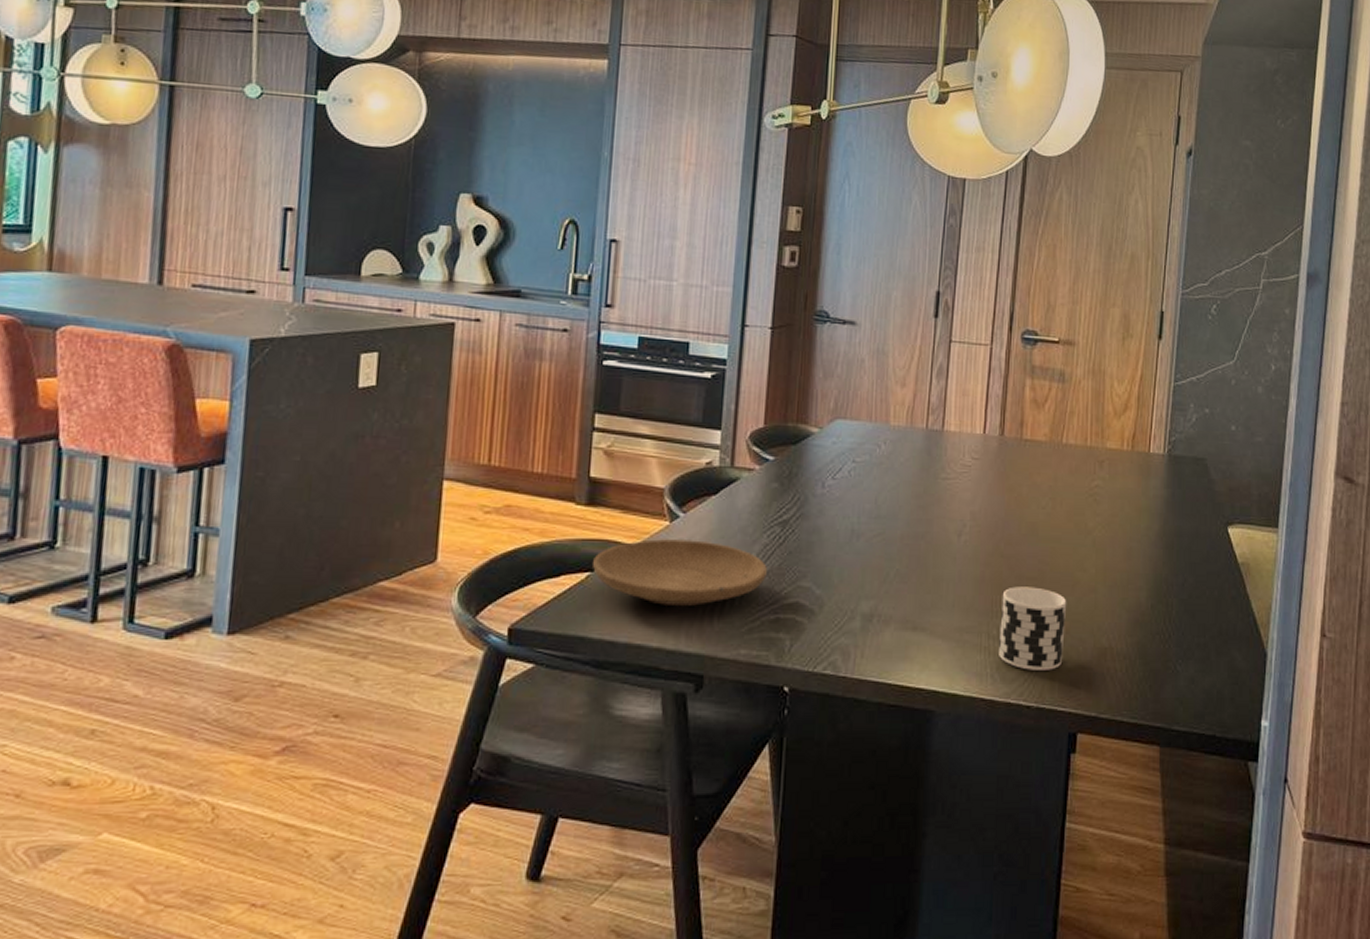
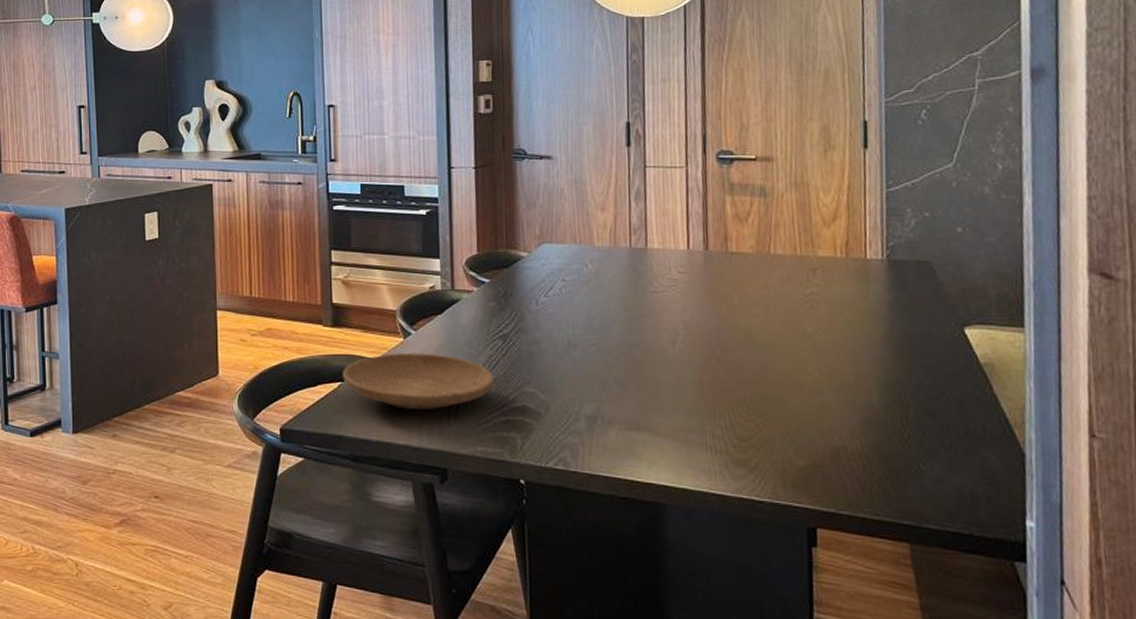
cup: present [999,586,1067,670] -> none [723,390,794,468]

